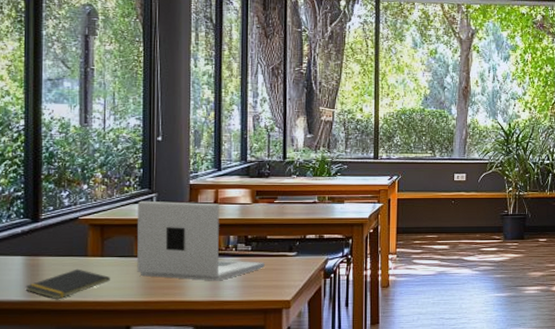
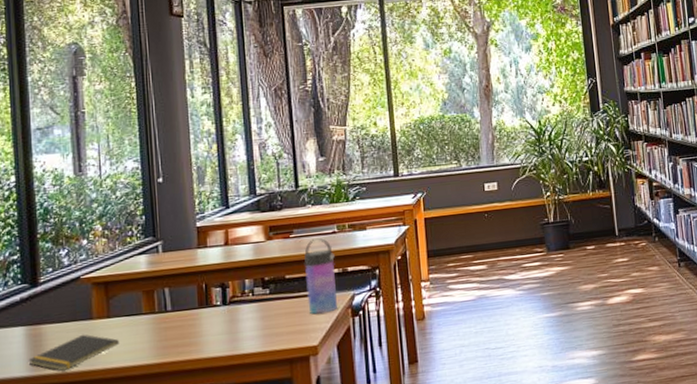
laptop: present [137,200,265,281] -> none [142,245,286,336]
water bottle: none [284,205,313,273] -> present [304,237,337,315]

